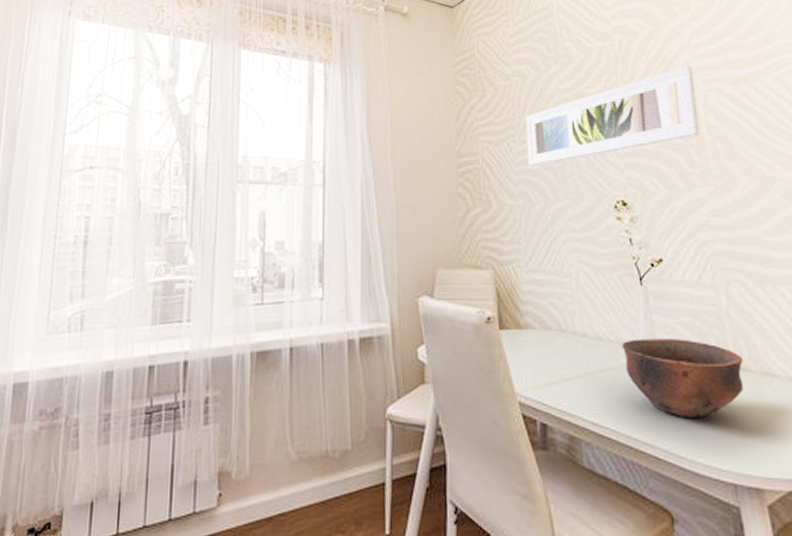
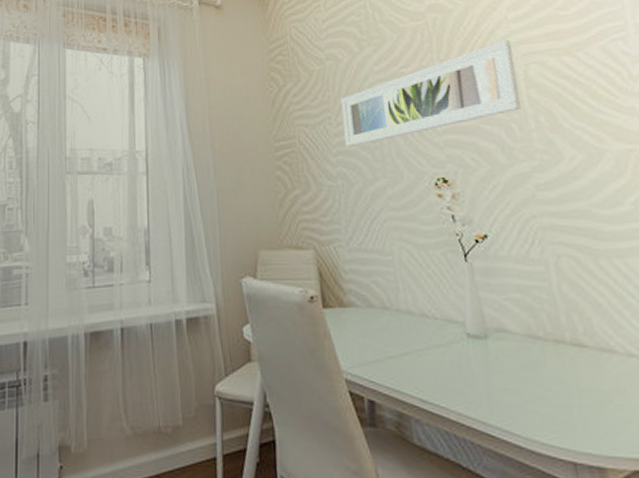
bowl: present [621,339,744,417] -> none [448,315,580,394]

